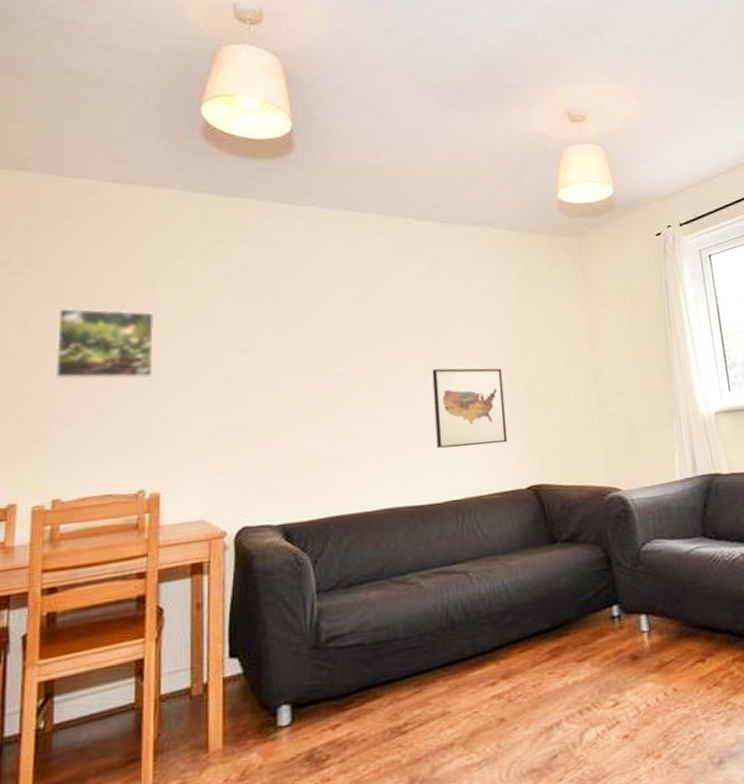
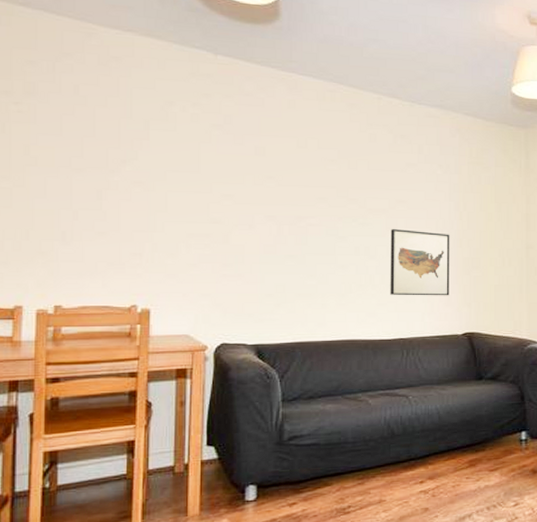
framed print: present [55,308,155,380] -> none [56,140,148,210]

